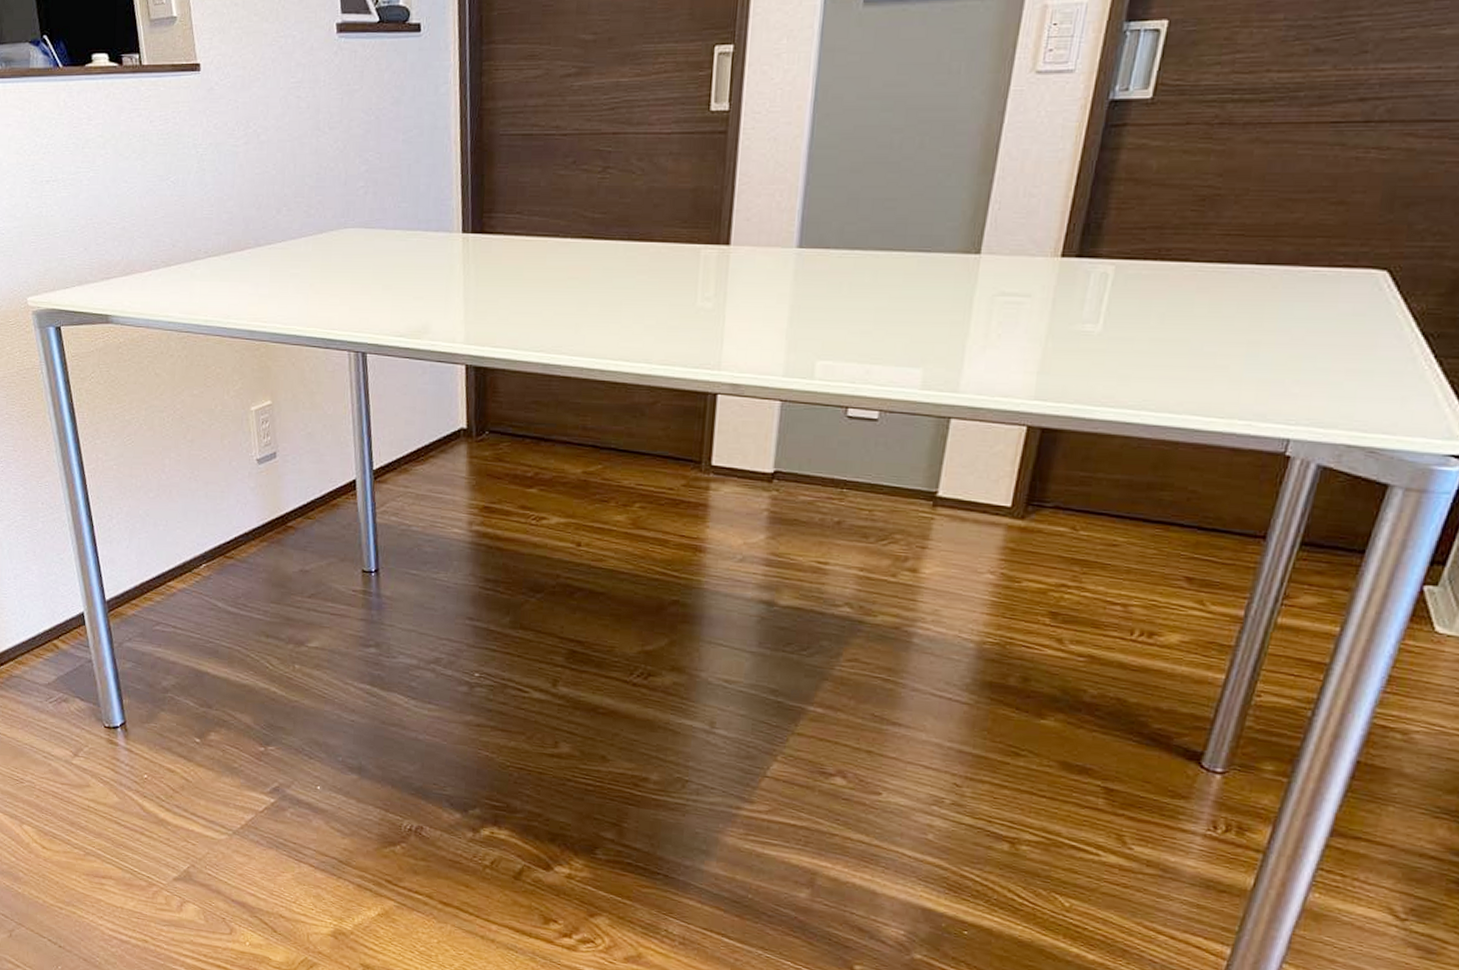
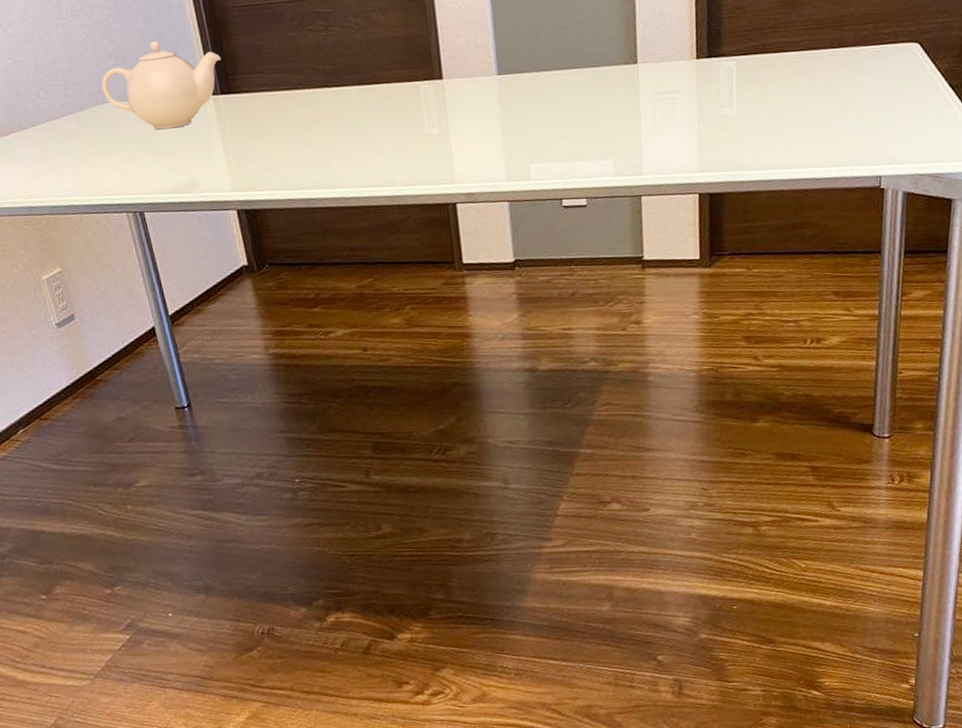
teapot: none [346,165,479,265] -> present [101,41,221,130]

